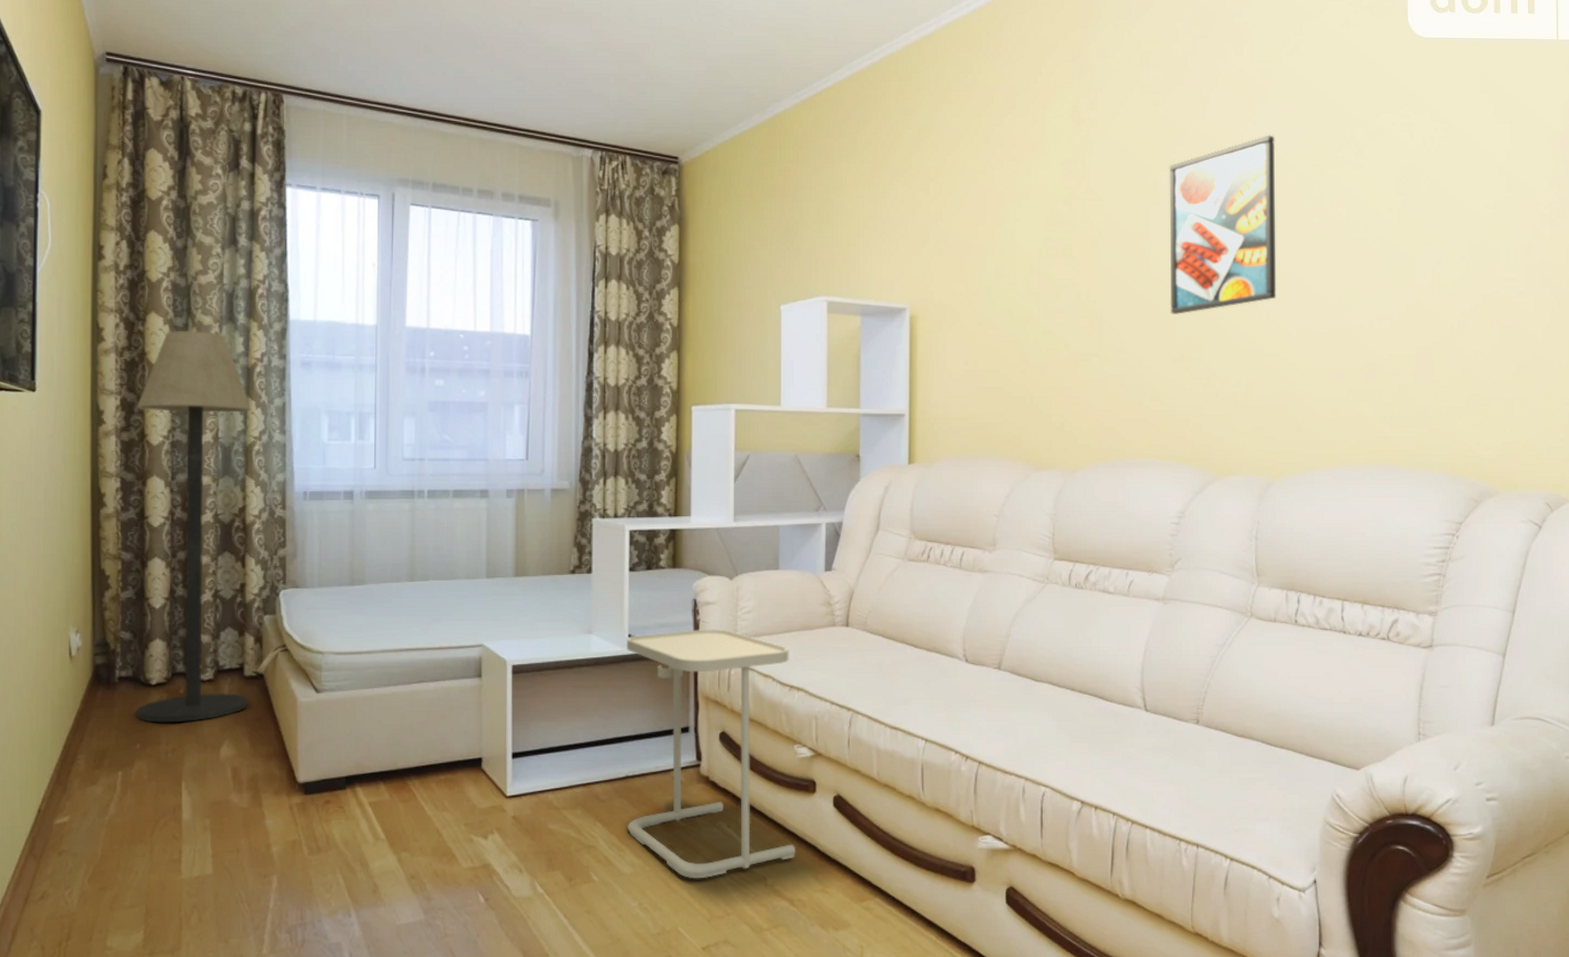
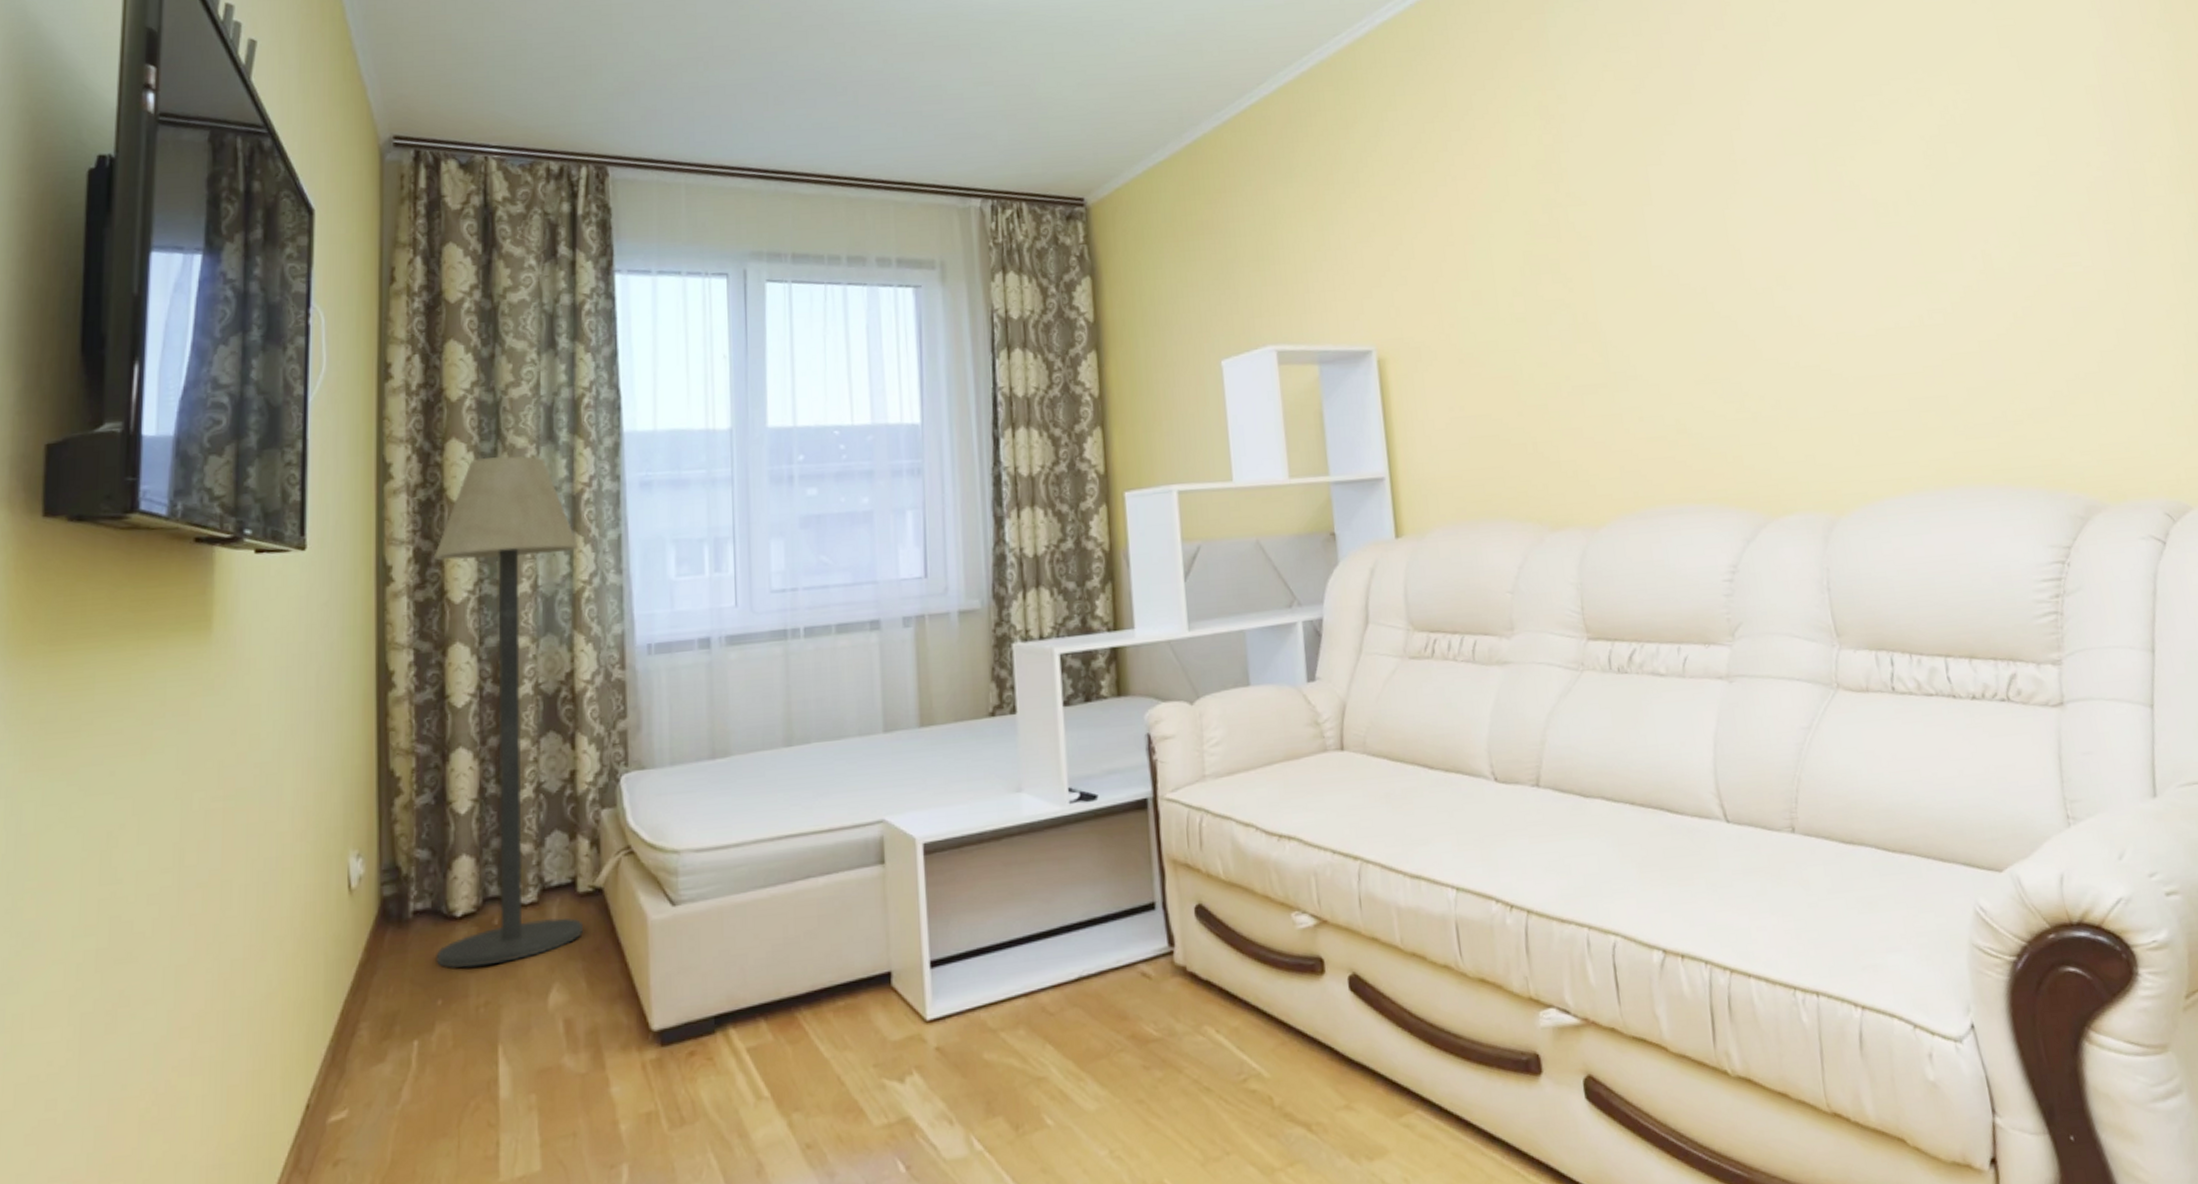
side table: present [626,628,795,879] -> none [1066,769,1307,1109]
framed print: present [1169,135,1277,314] -> none [1659,114,1807,329]

